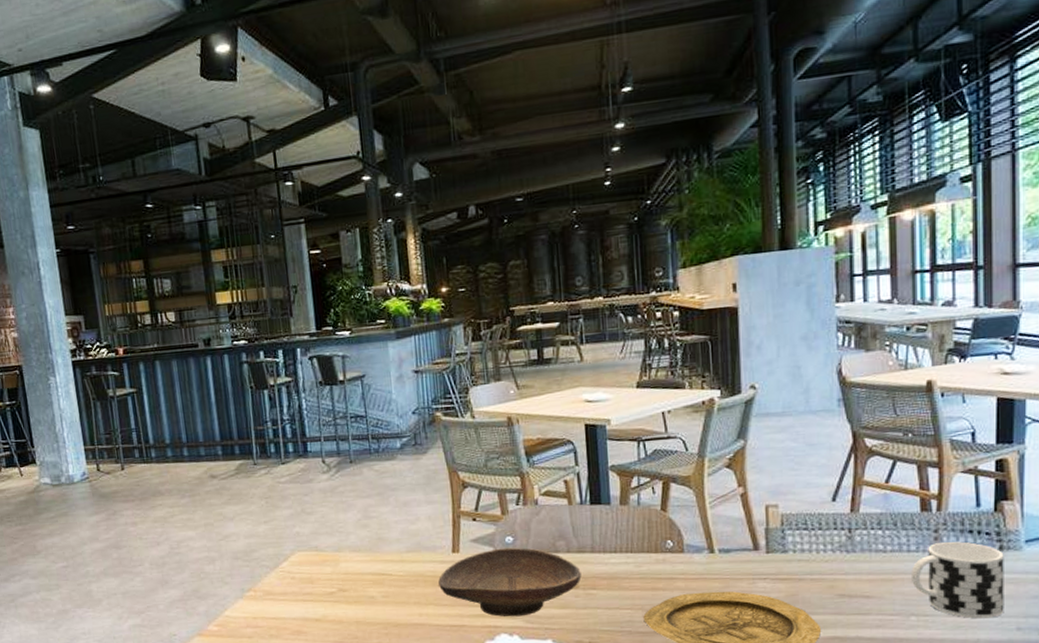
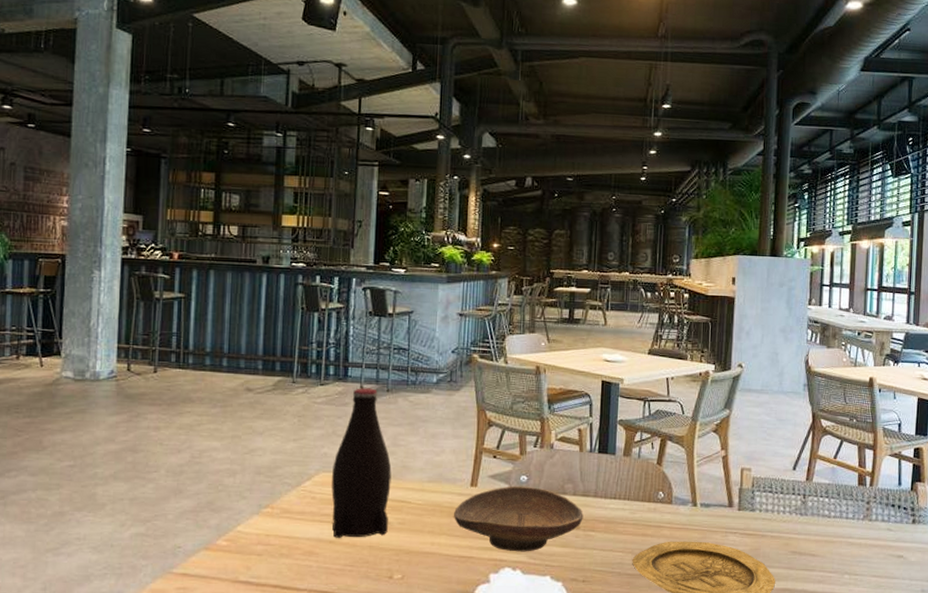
bottle: none [307,461,372,617] -> present [331,388,392,539]
cup: present [910,542,1004,619] -> none [847,513,916,580]

